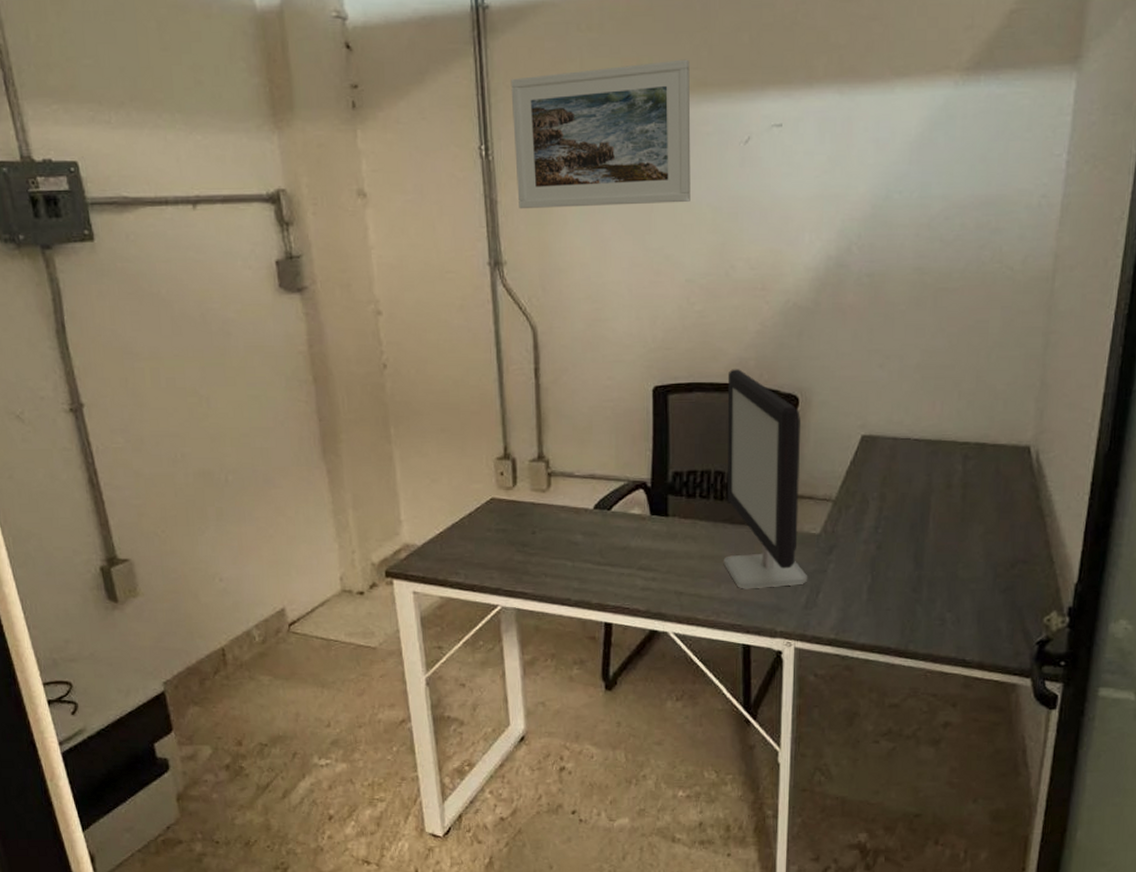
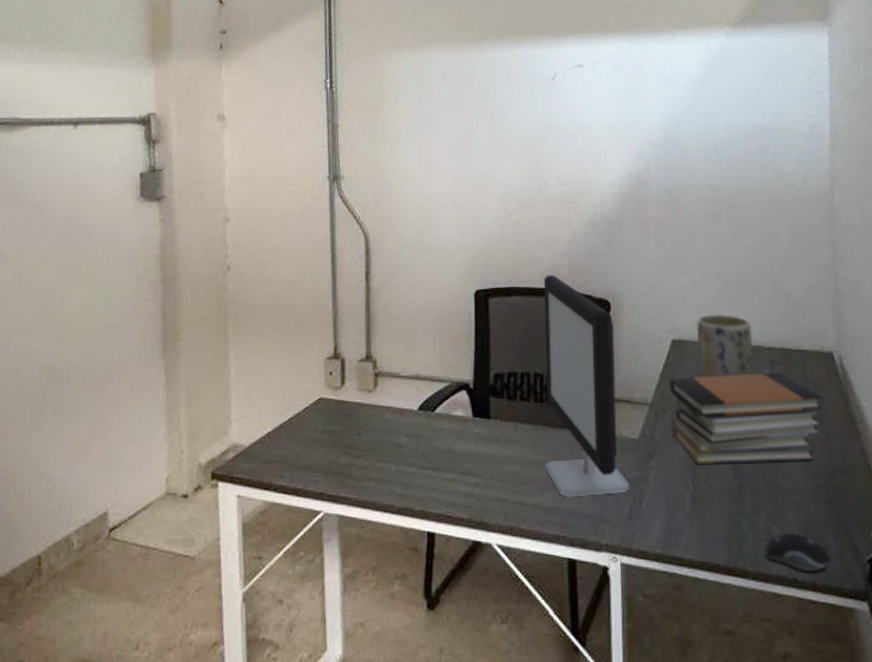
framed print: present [510,59,691,210] -> none [354,14,506,132]
book stack: none [854,467,1013,557] -> present [669,372,823,464]
plant pot: none [887,407,948,474] -> present [696,313,753,378]
computer mouse: none [937,619,1001,653] -> present [765,533,831,572]

